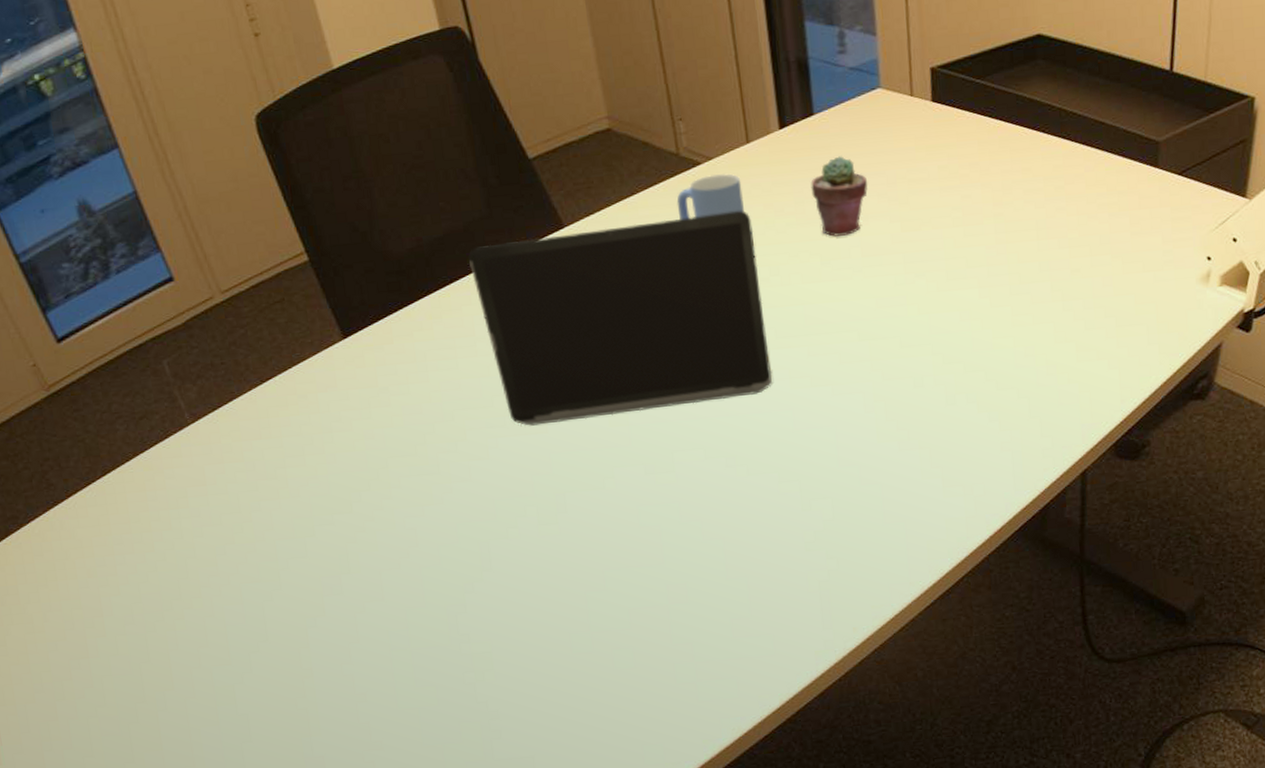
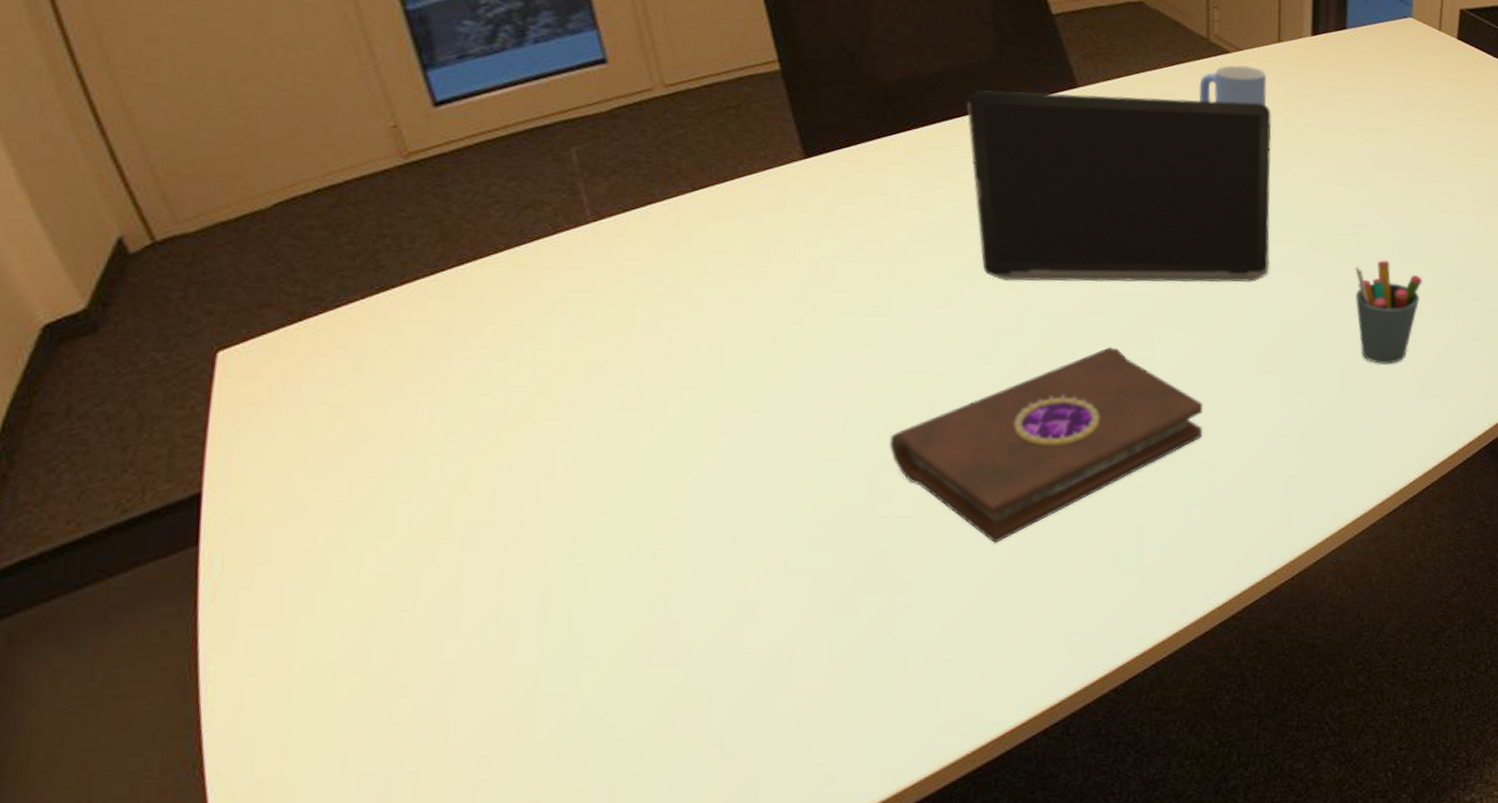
book: none [459,476,733,669] -> present [889,347,1204,543]
potted succulent: present [811,156,868,237] -> none [1334,71,1389,145]
pen holder: none [858,352,929,460] -> present [1355,260,1423,364]

